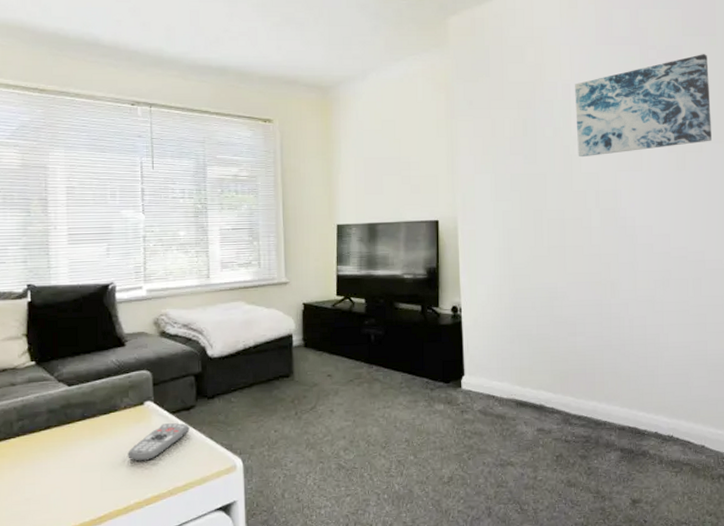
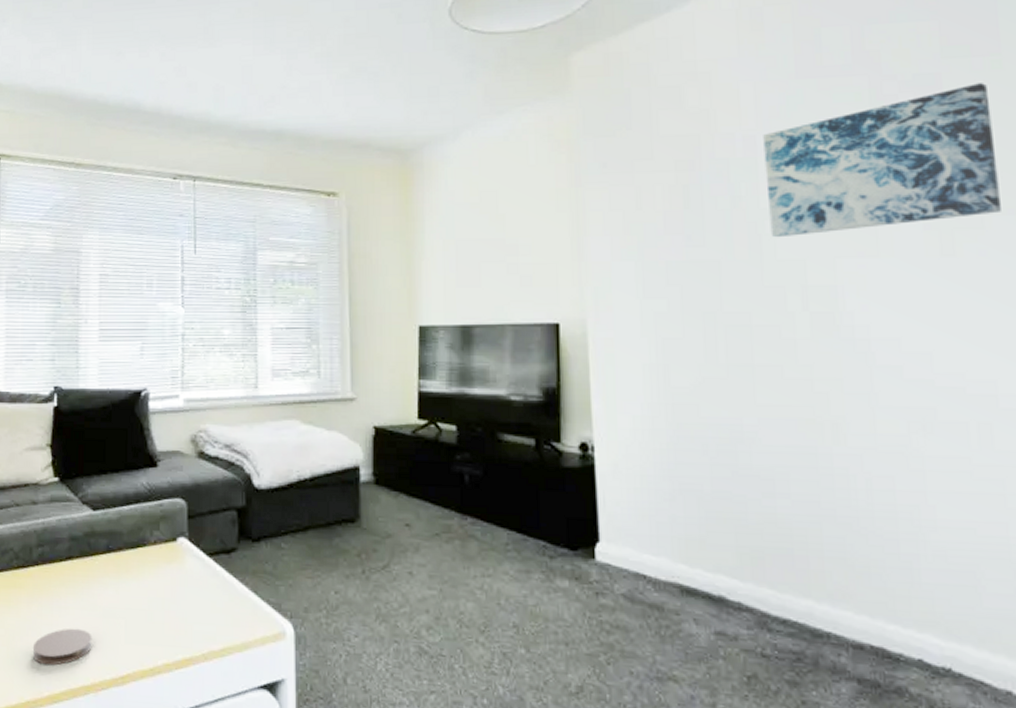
coaster: none [17,484,72,517] -> present [32,628,93,666]
remote control: present [127,423,190,461] -> none [156,567,230,613]

